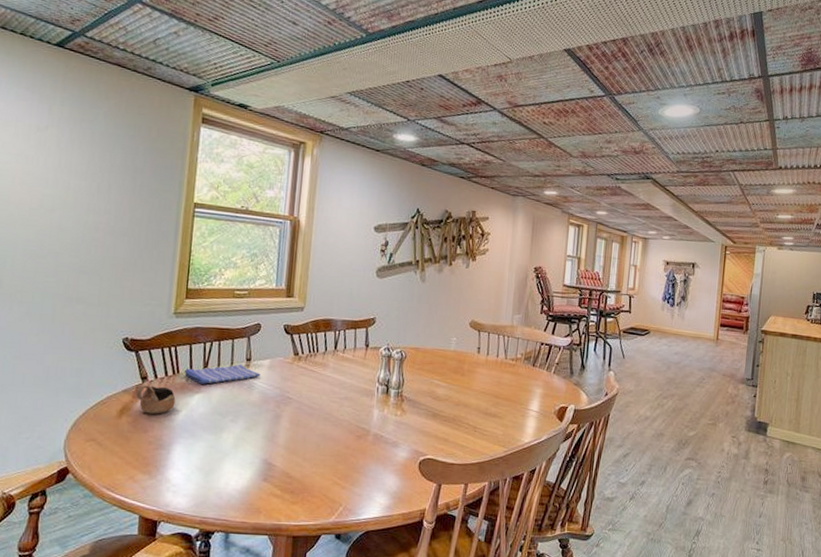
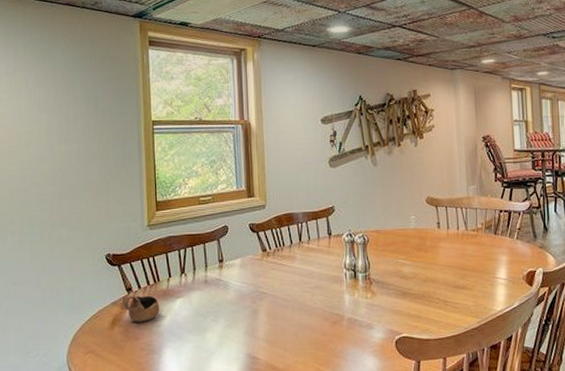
dish towel: present [184,364,261,384] -> none [163,266,234,289]

